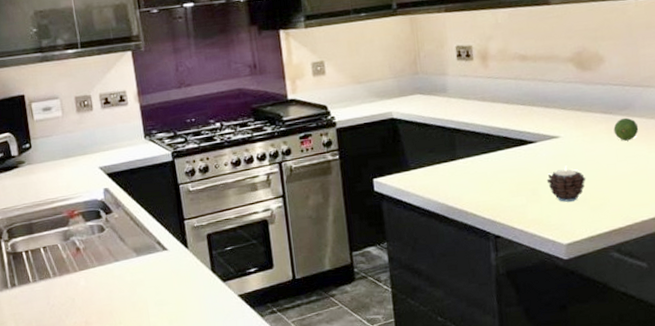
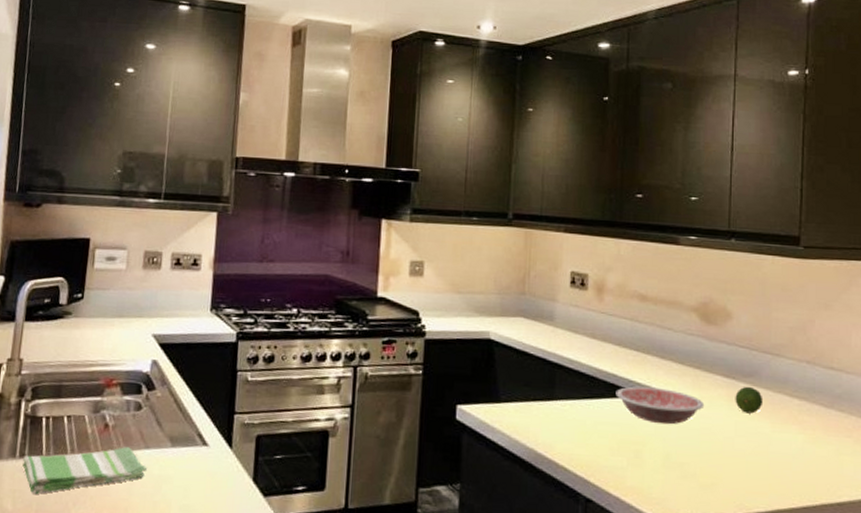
dish towel: none [15,263,120,314] -> present [22,447,147,494]
bowl: none [509,133,588,164] -> present [615,386,705,425]
candle: present [546,167,586,202] -> none [653,431,698,474]

